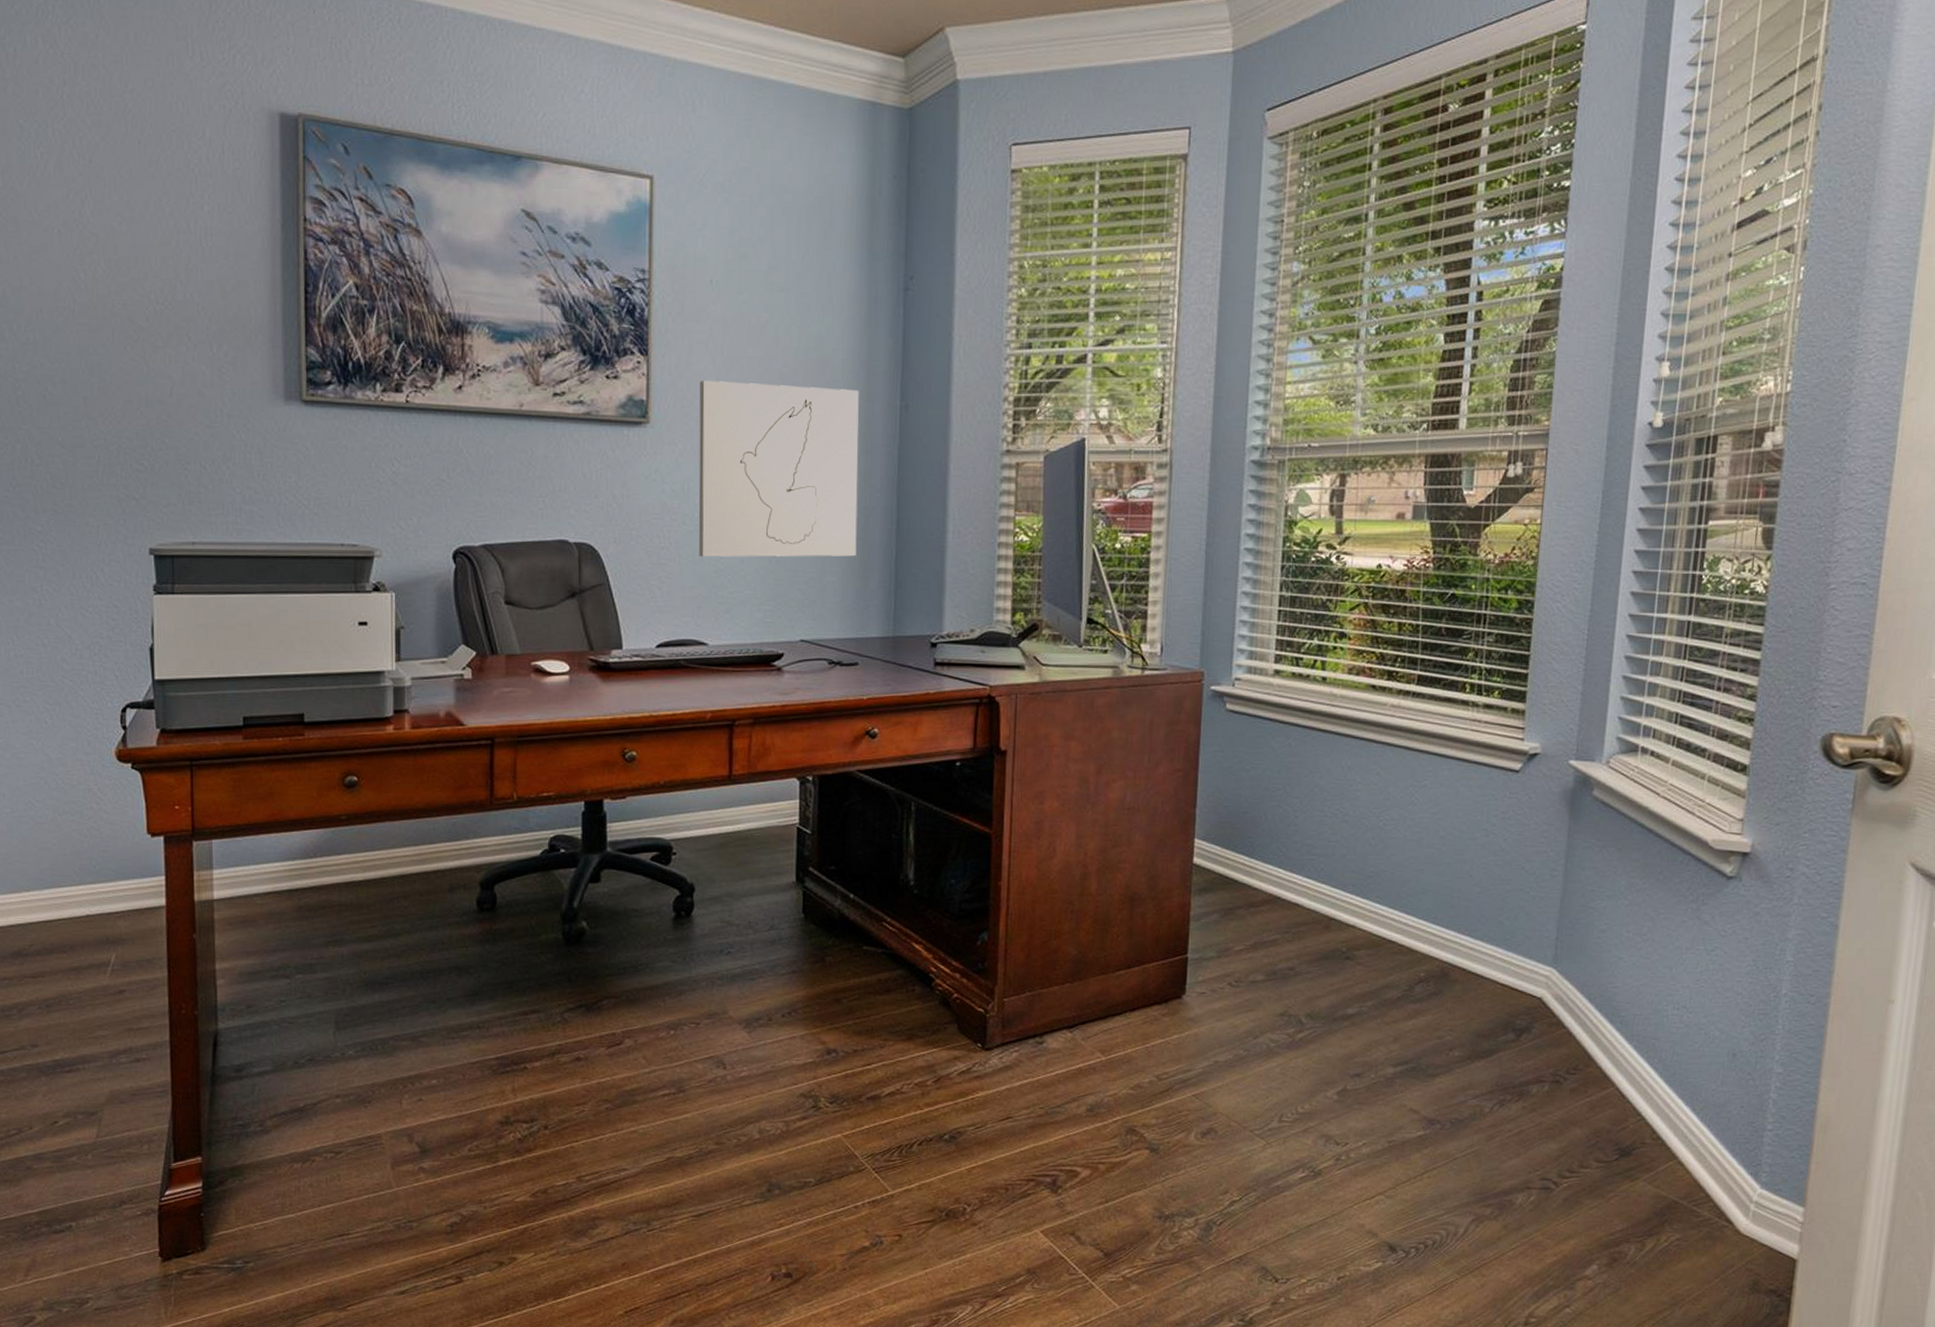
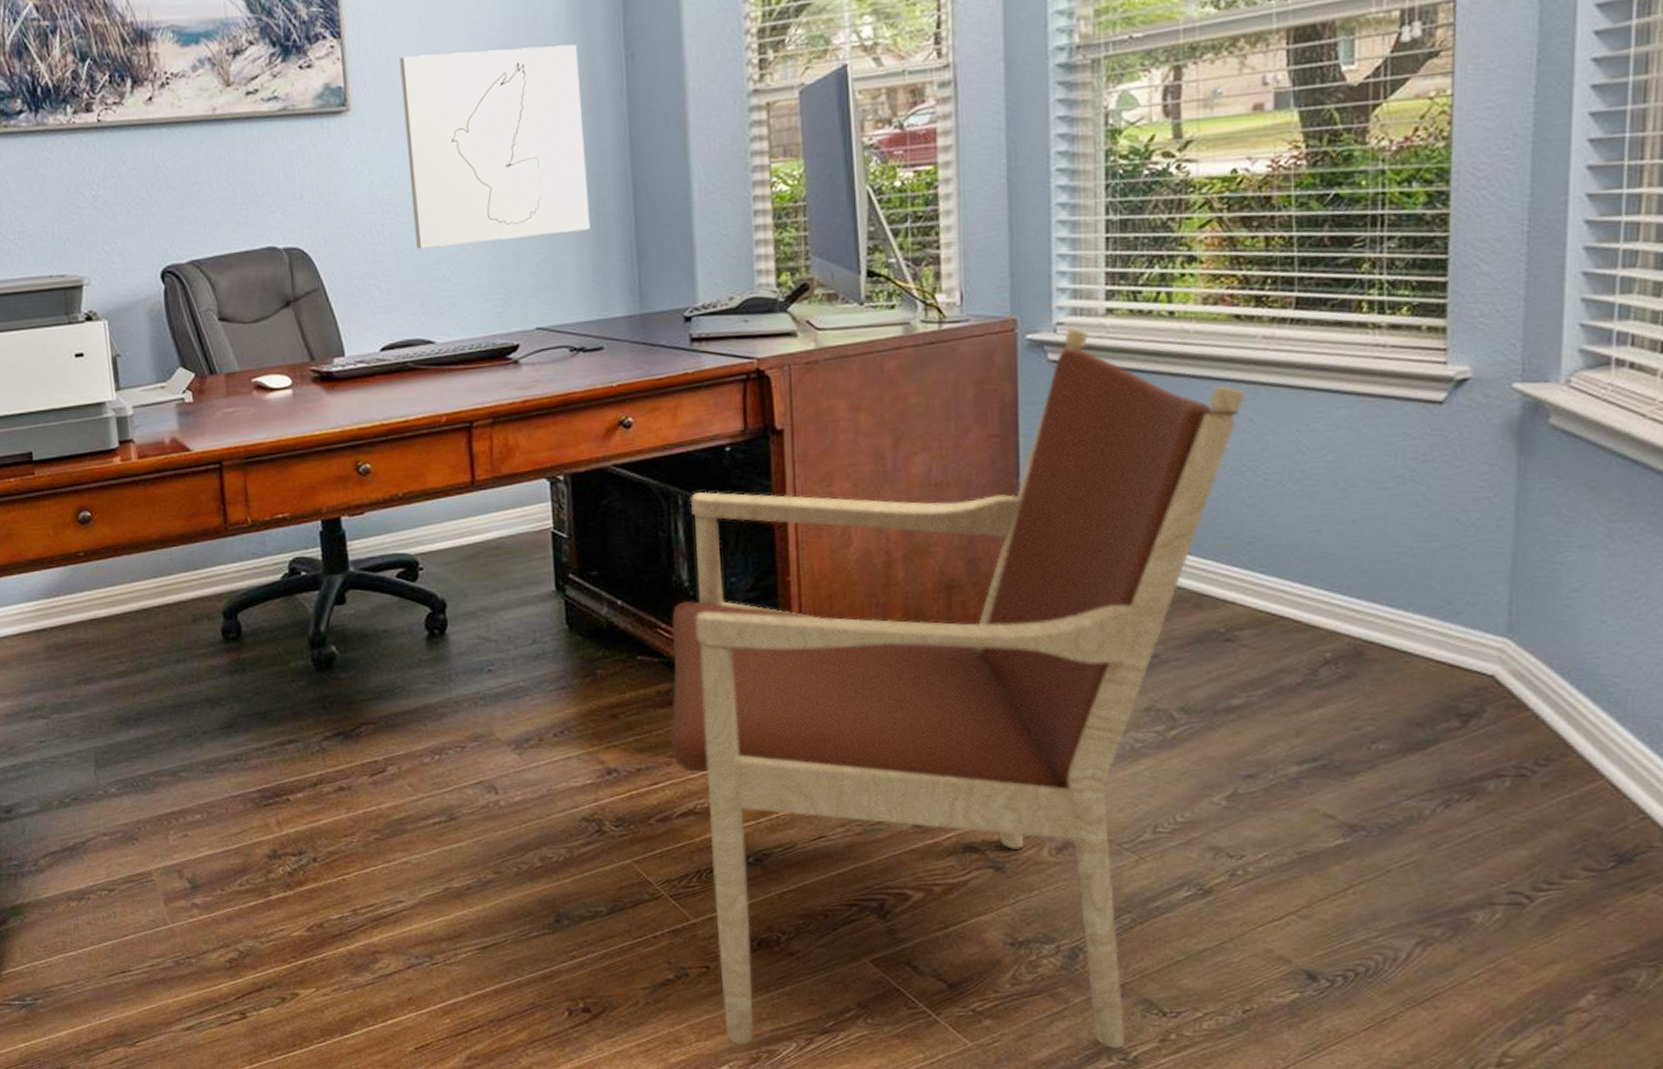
armchair: none [885,683,1375,1311] -> present [669,327,1245,1049]

